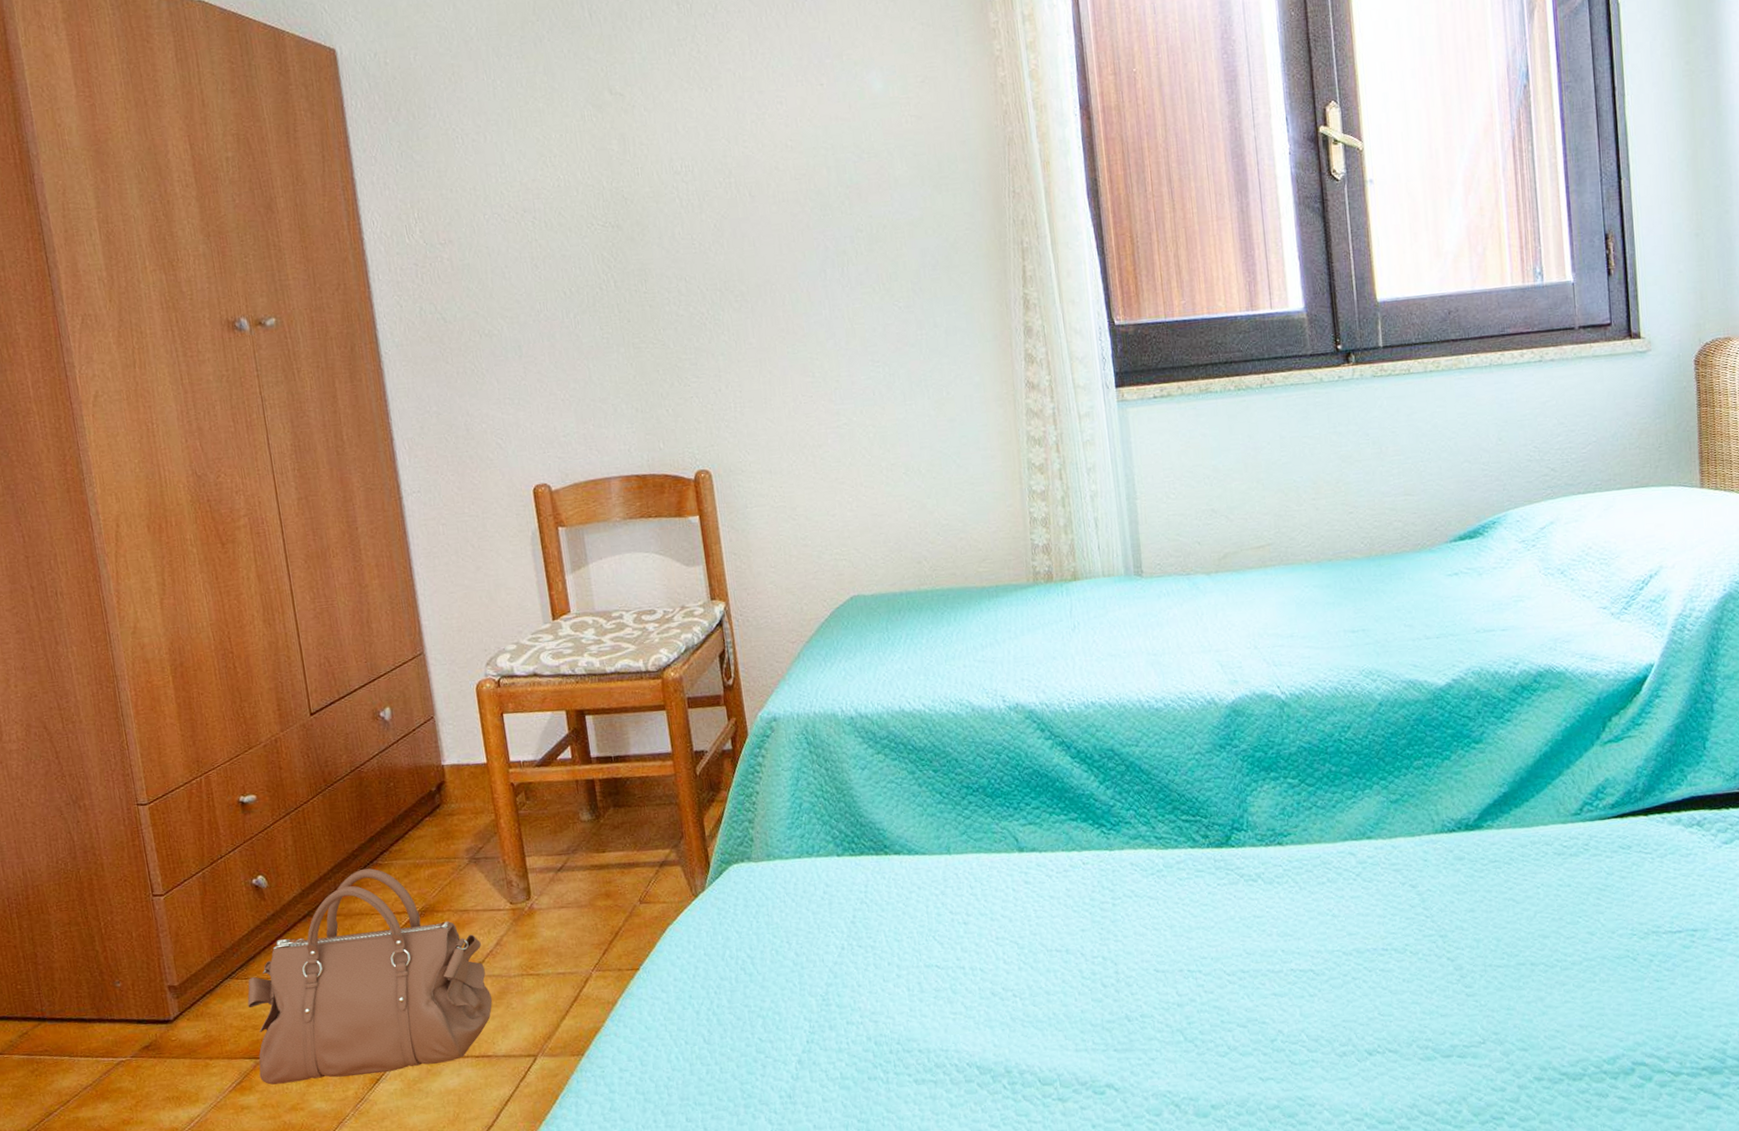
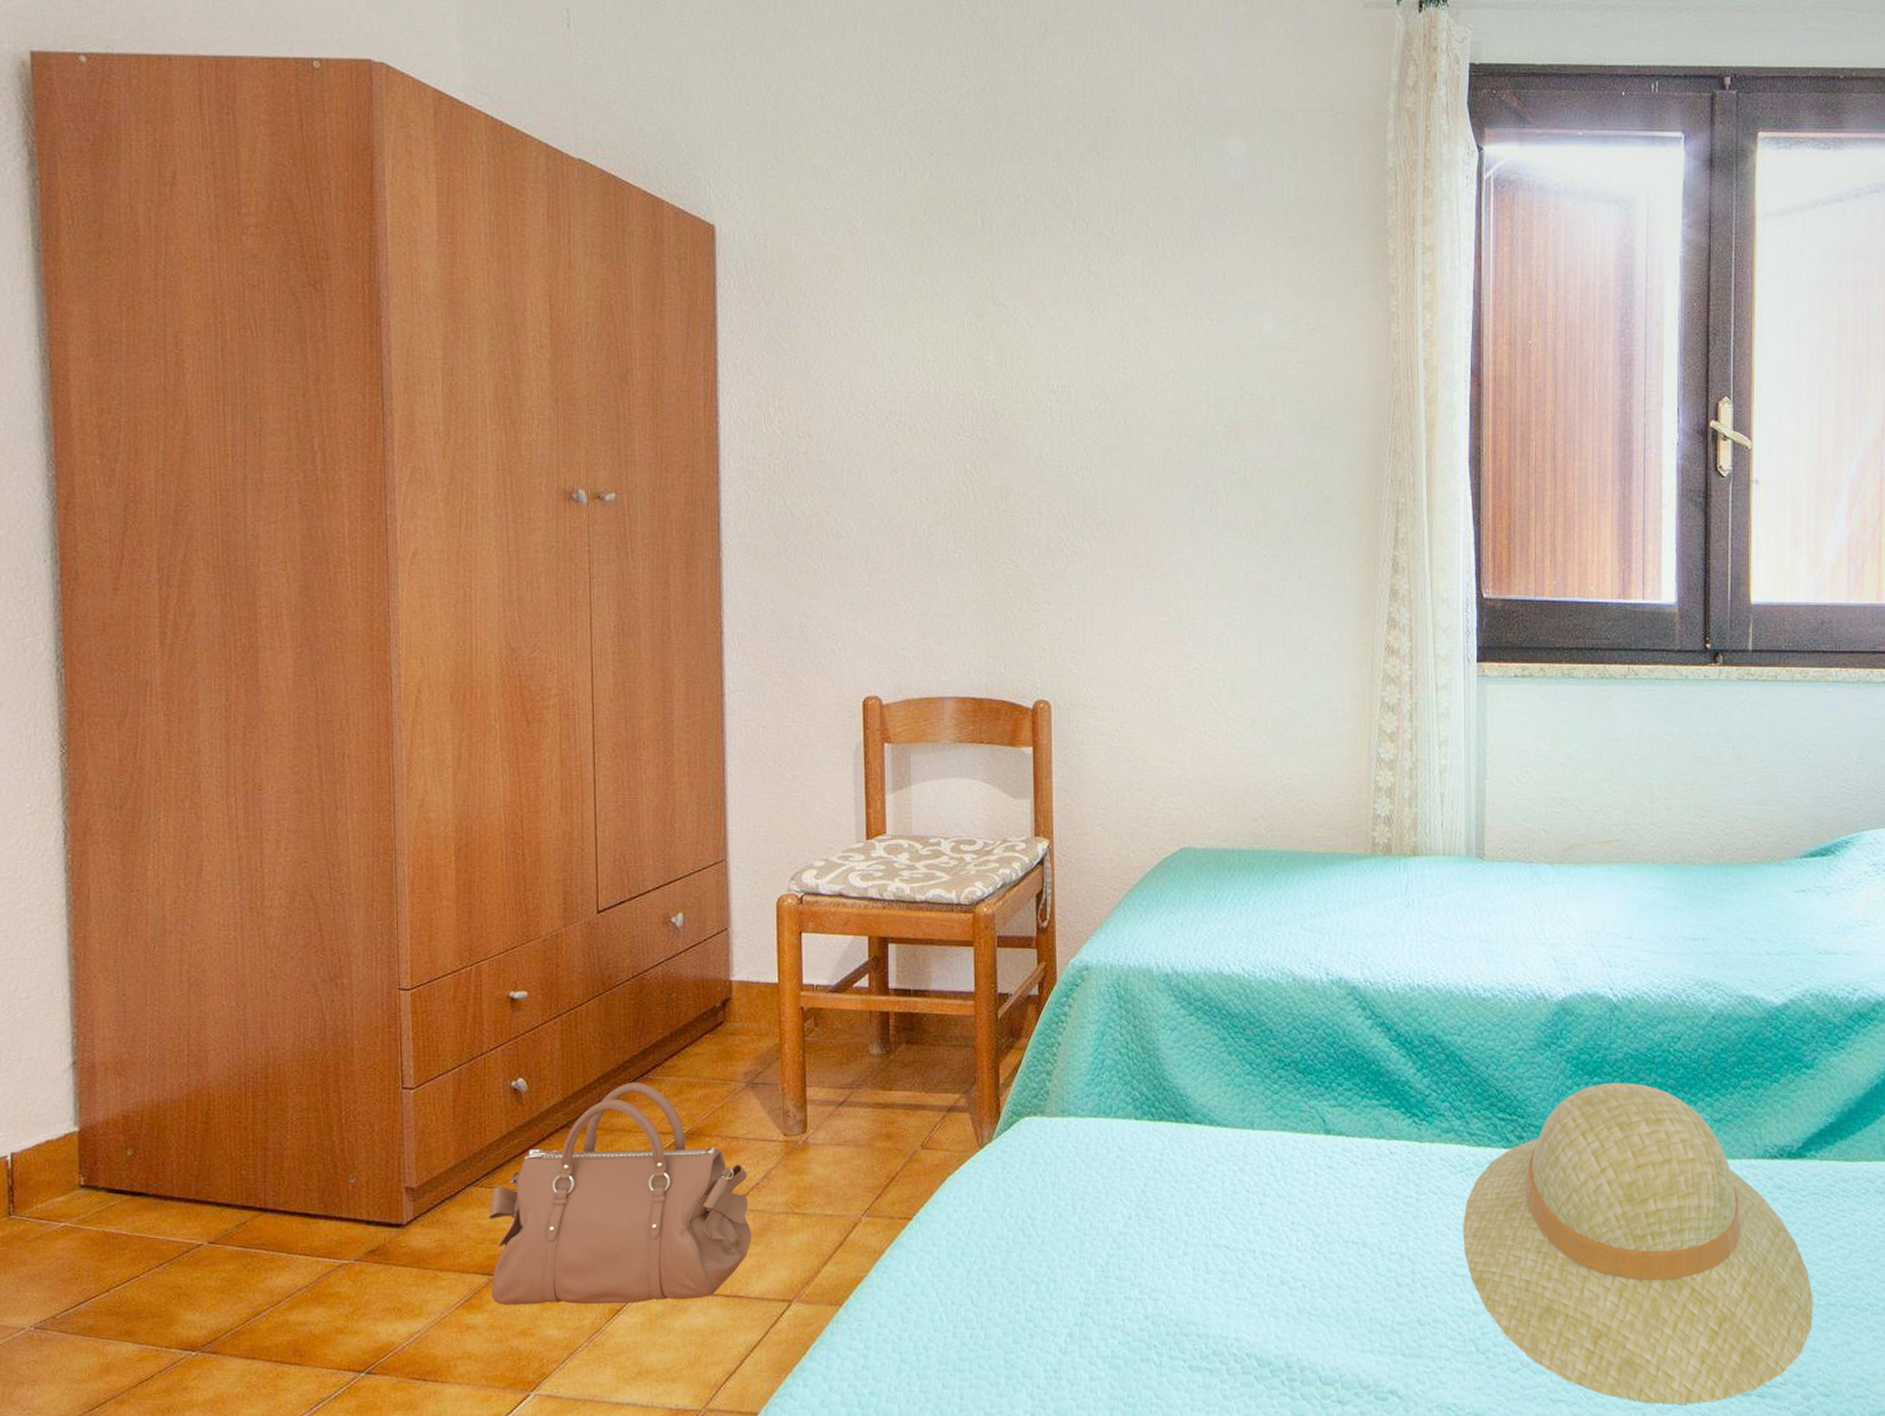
hat: none [1159,774,1505,1074] -> present [1463,1082,1813,1405]

